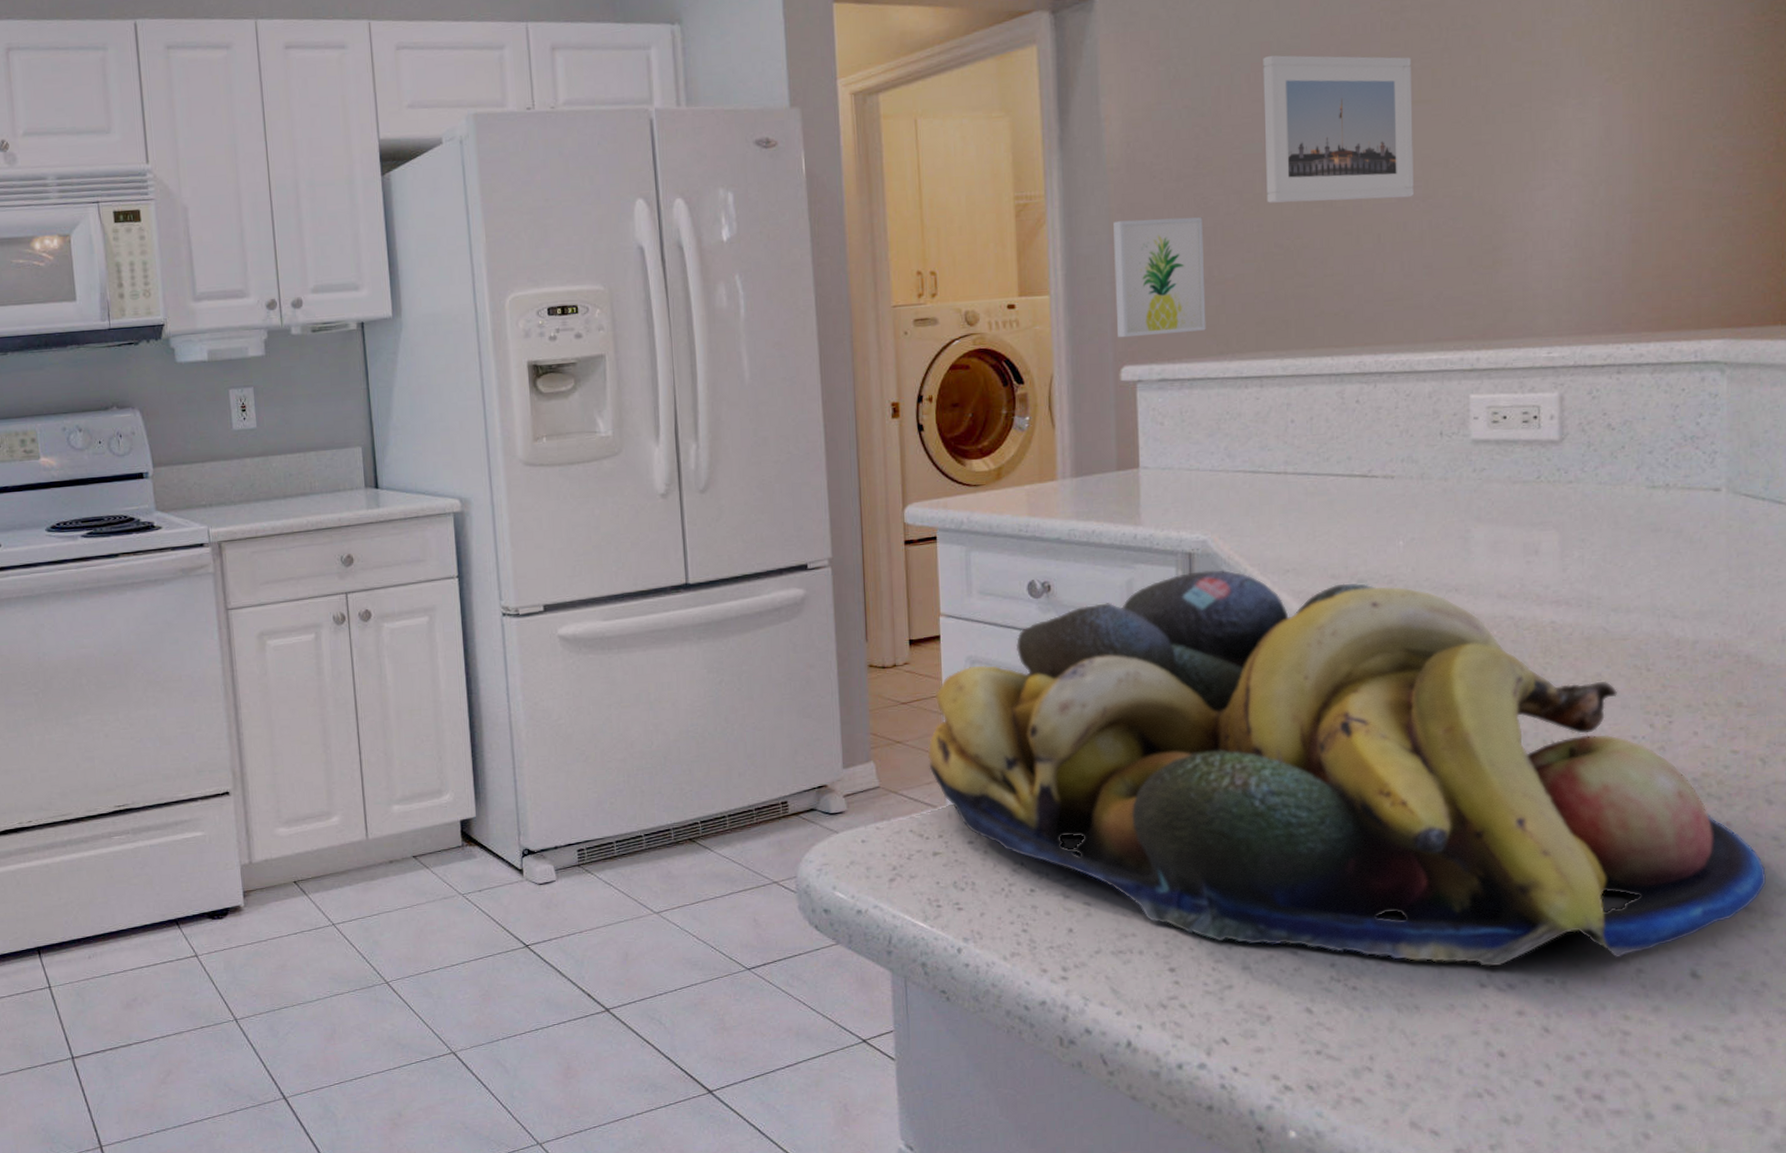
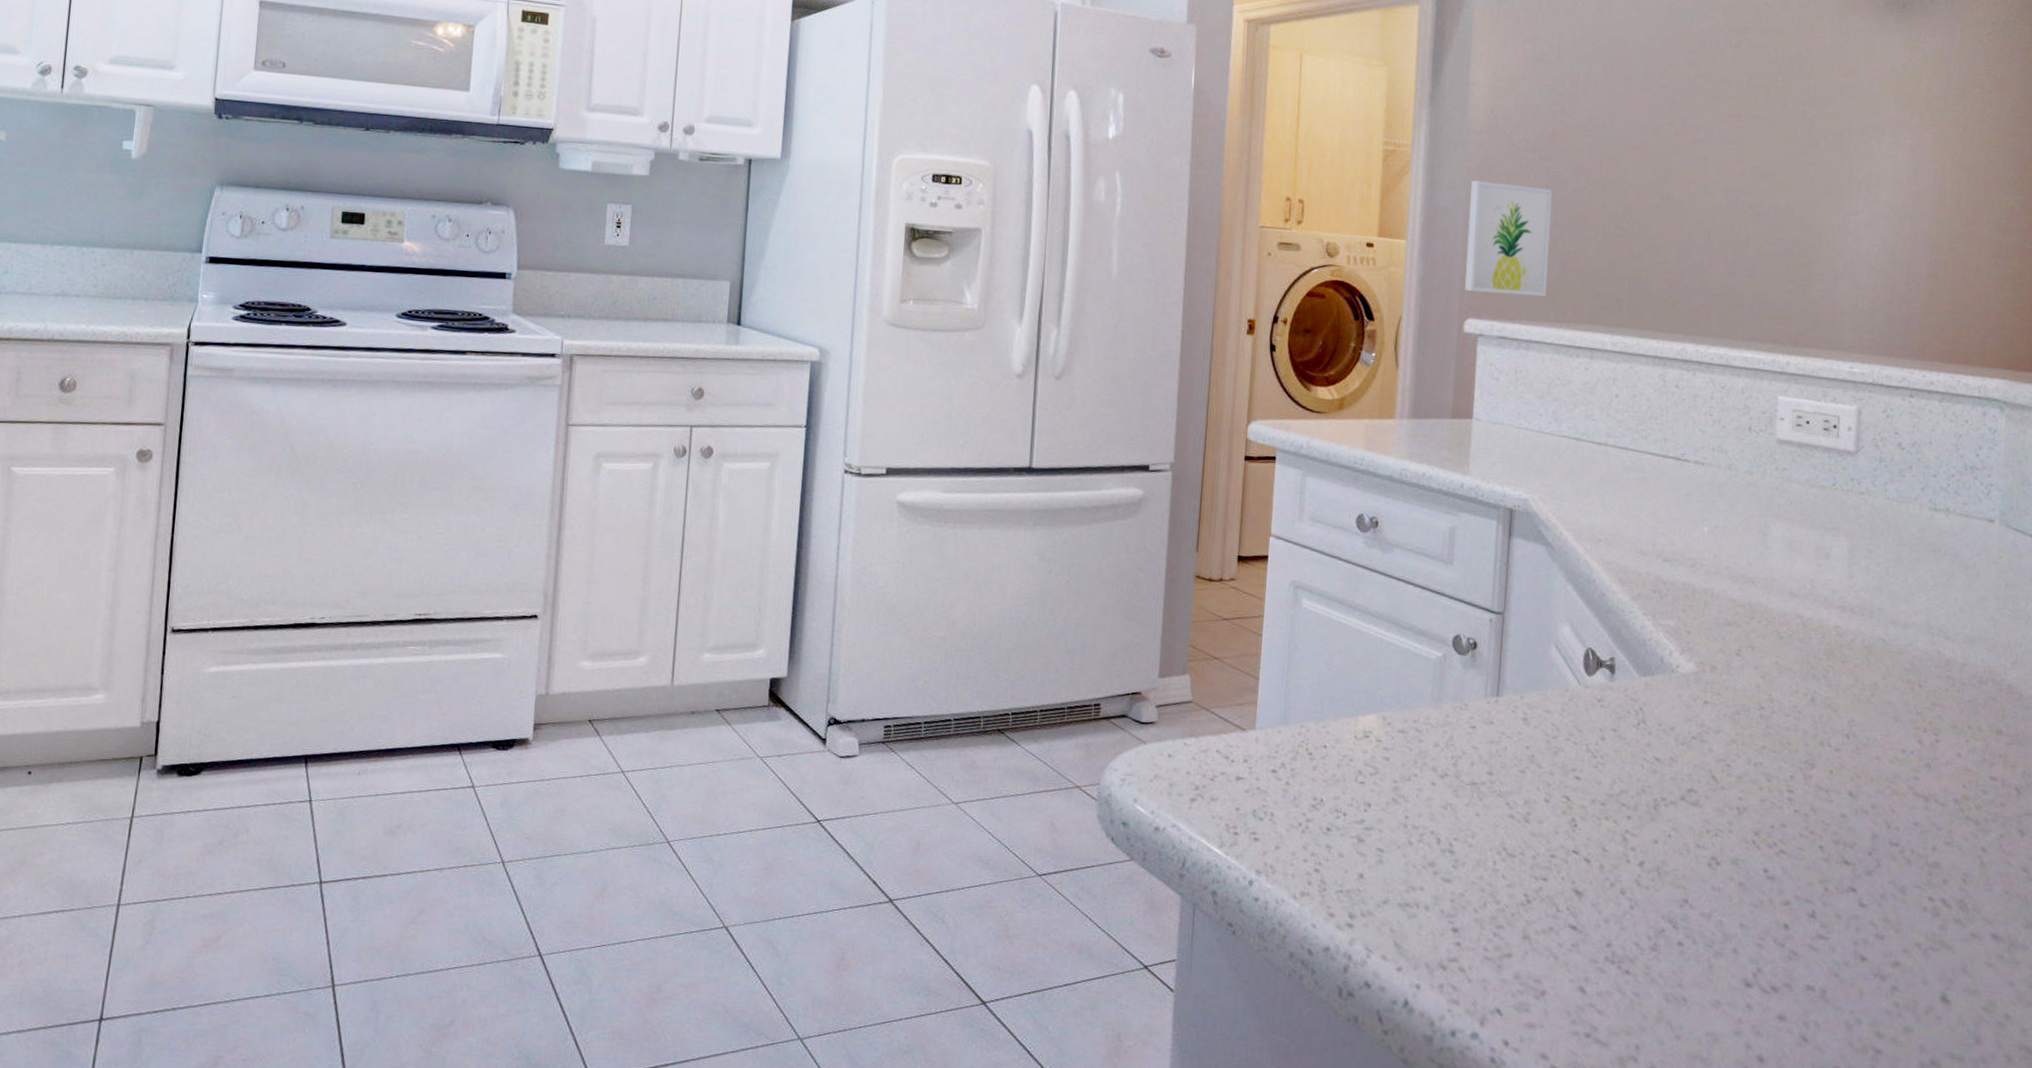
fruit bowl: present [927,569,1766,967] -> none [1242,528,2015,973]
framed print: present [1263,55,1414,203] -> none [1611,51,1749,203]

